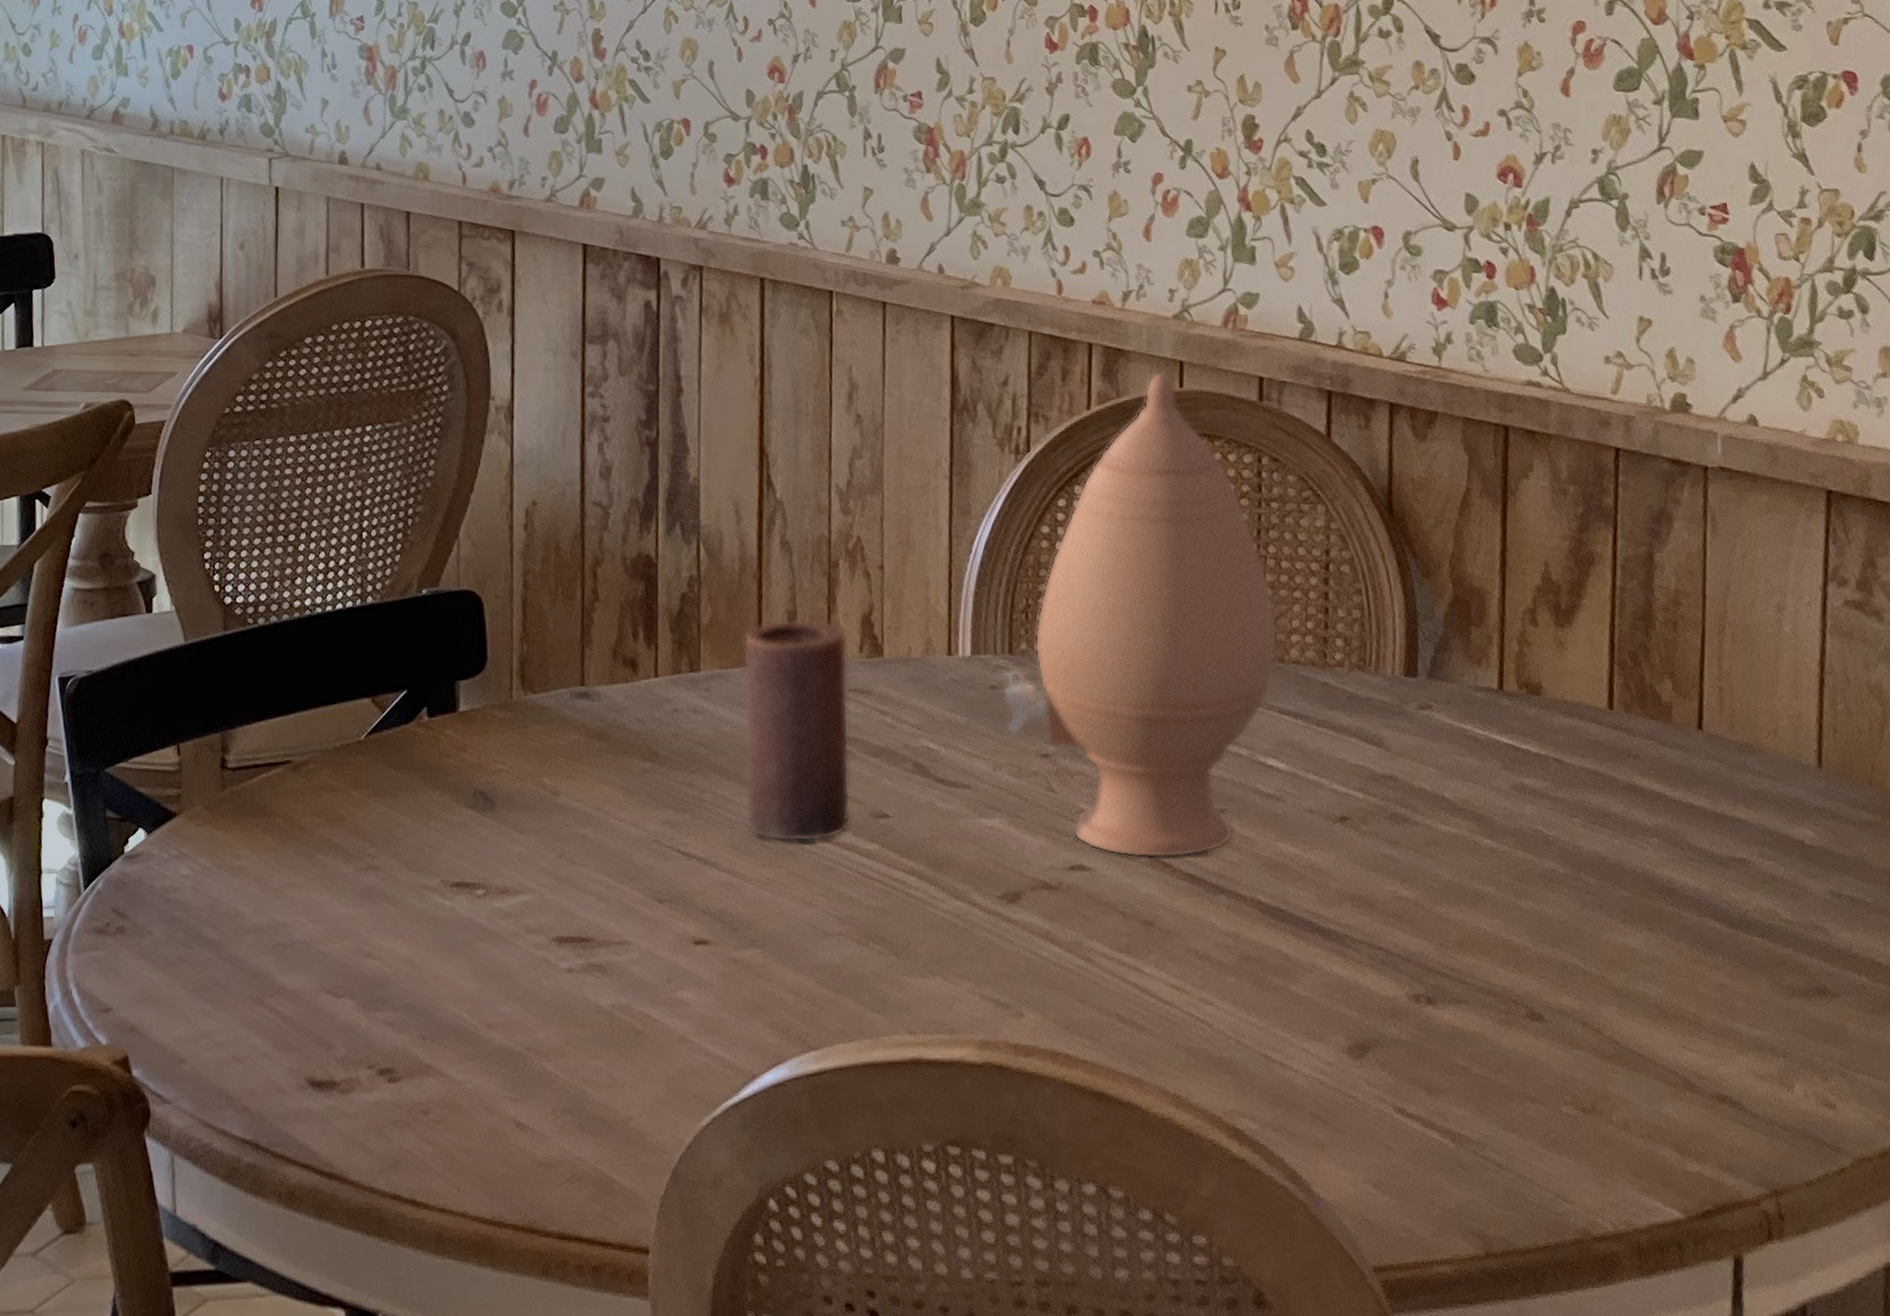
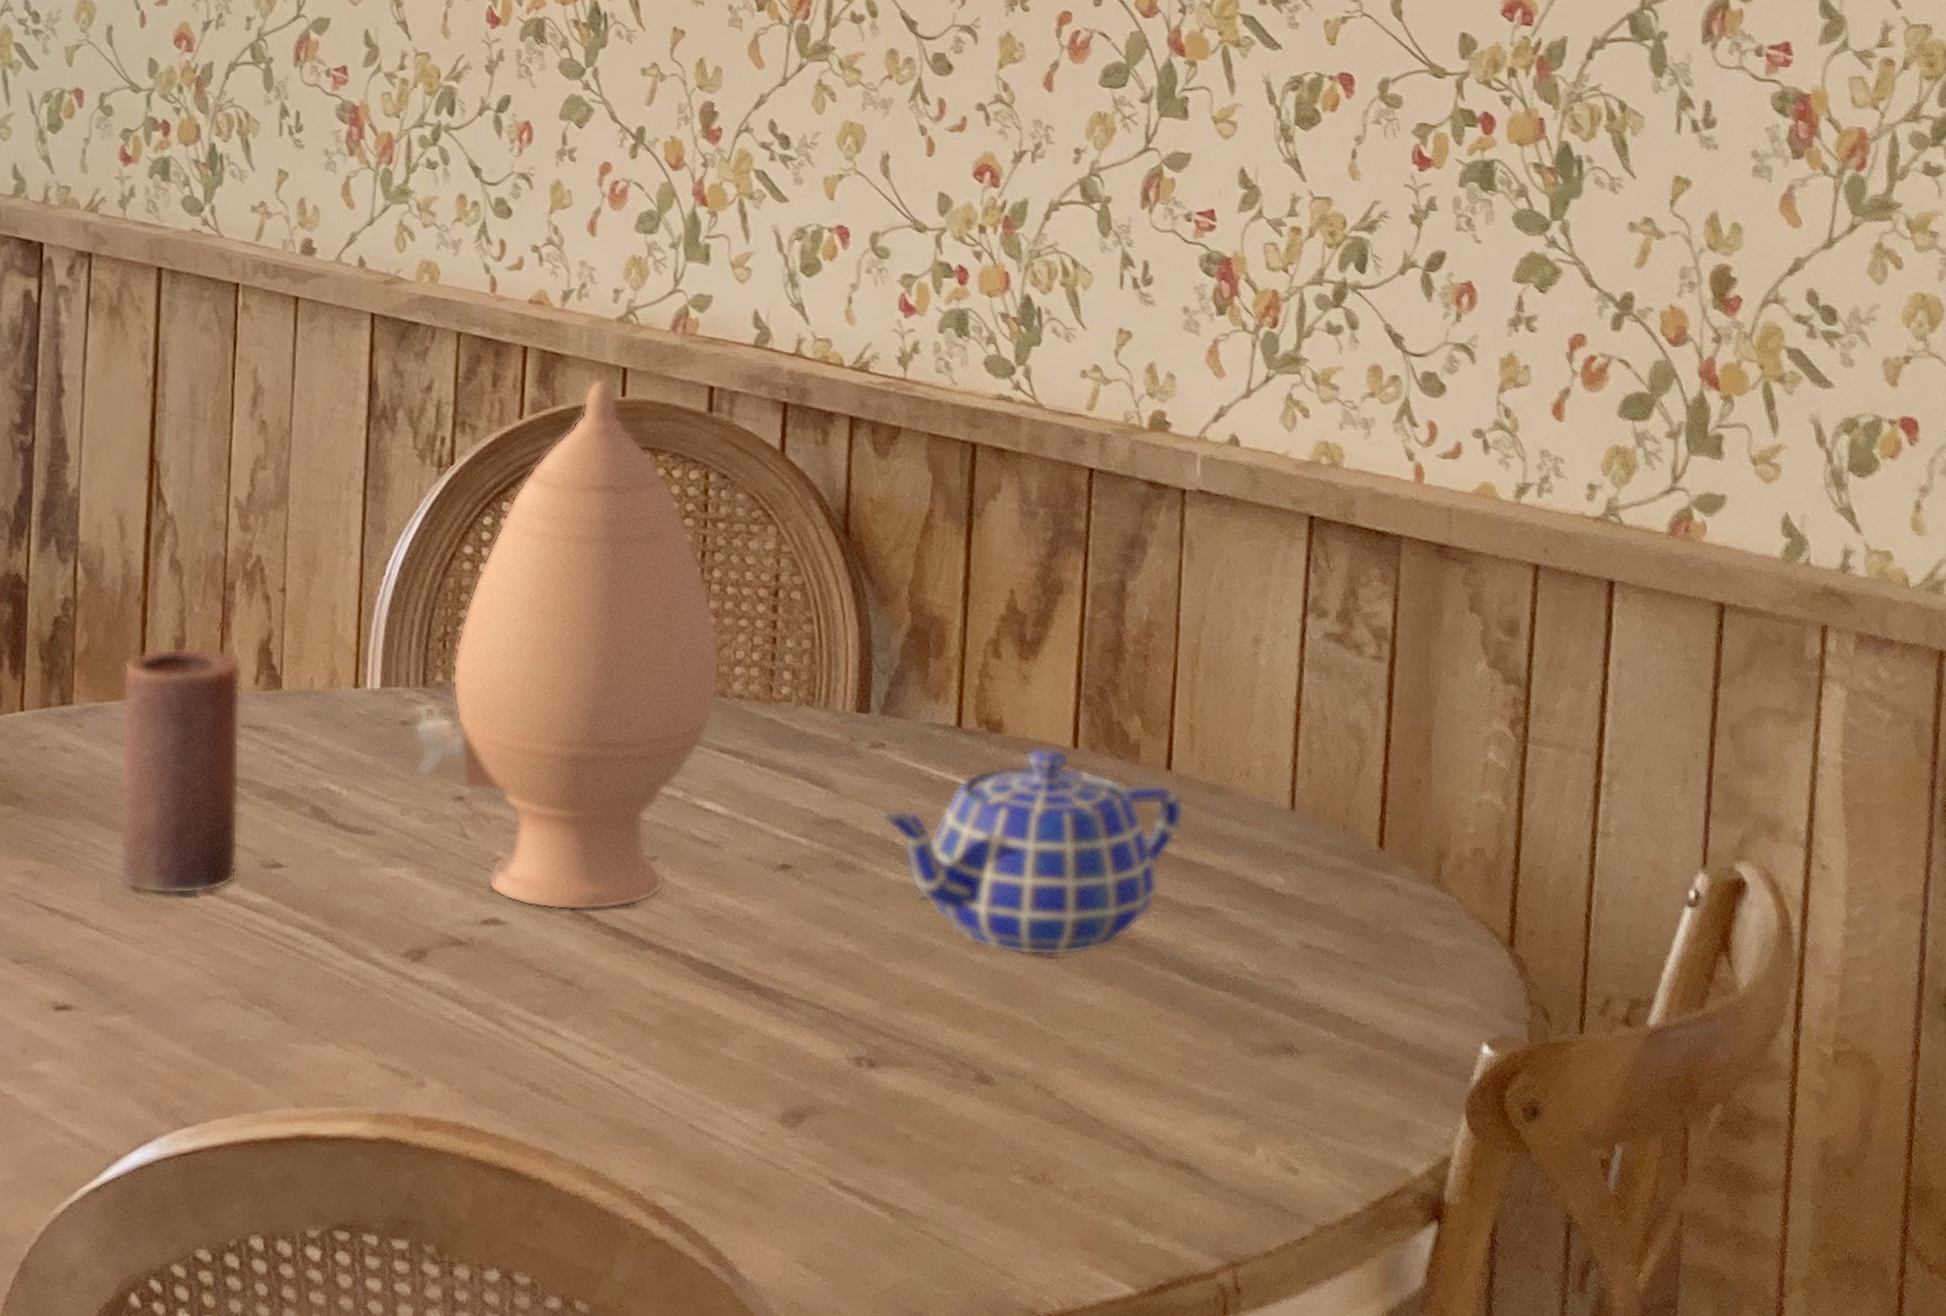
teapot: none [1431,709,1716,903] -> present [882,748,1185,956]

